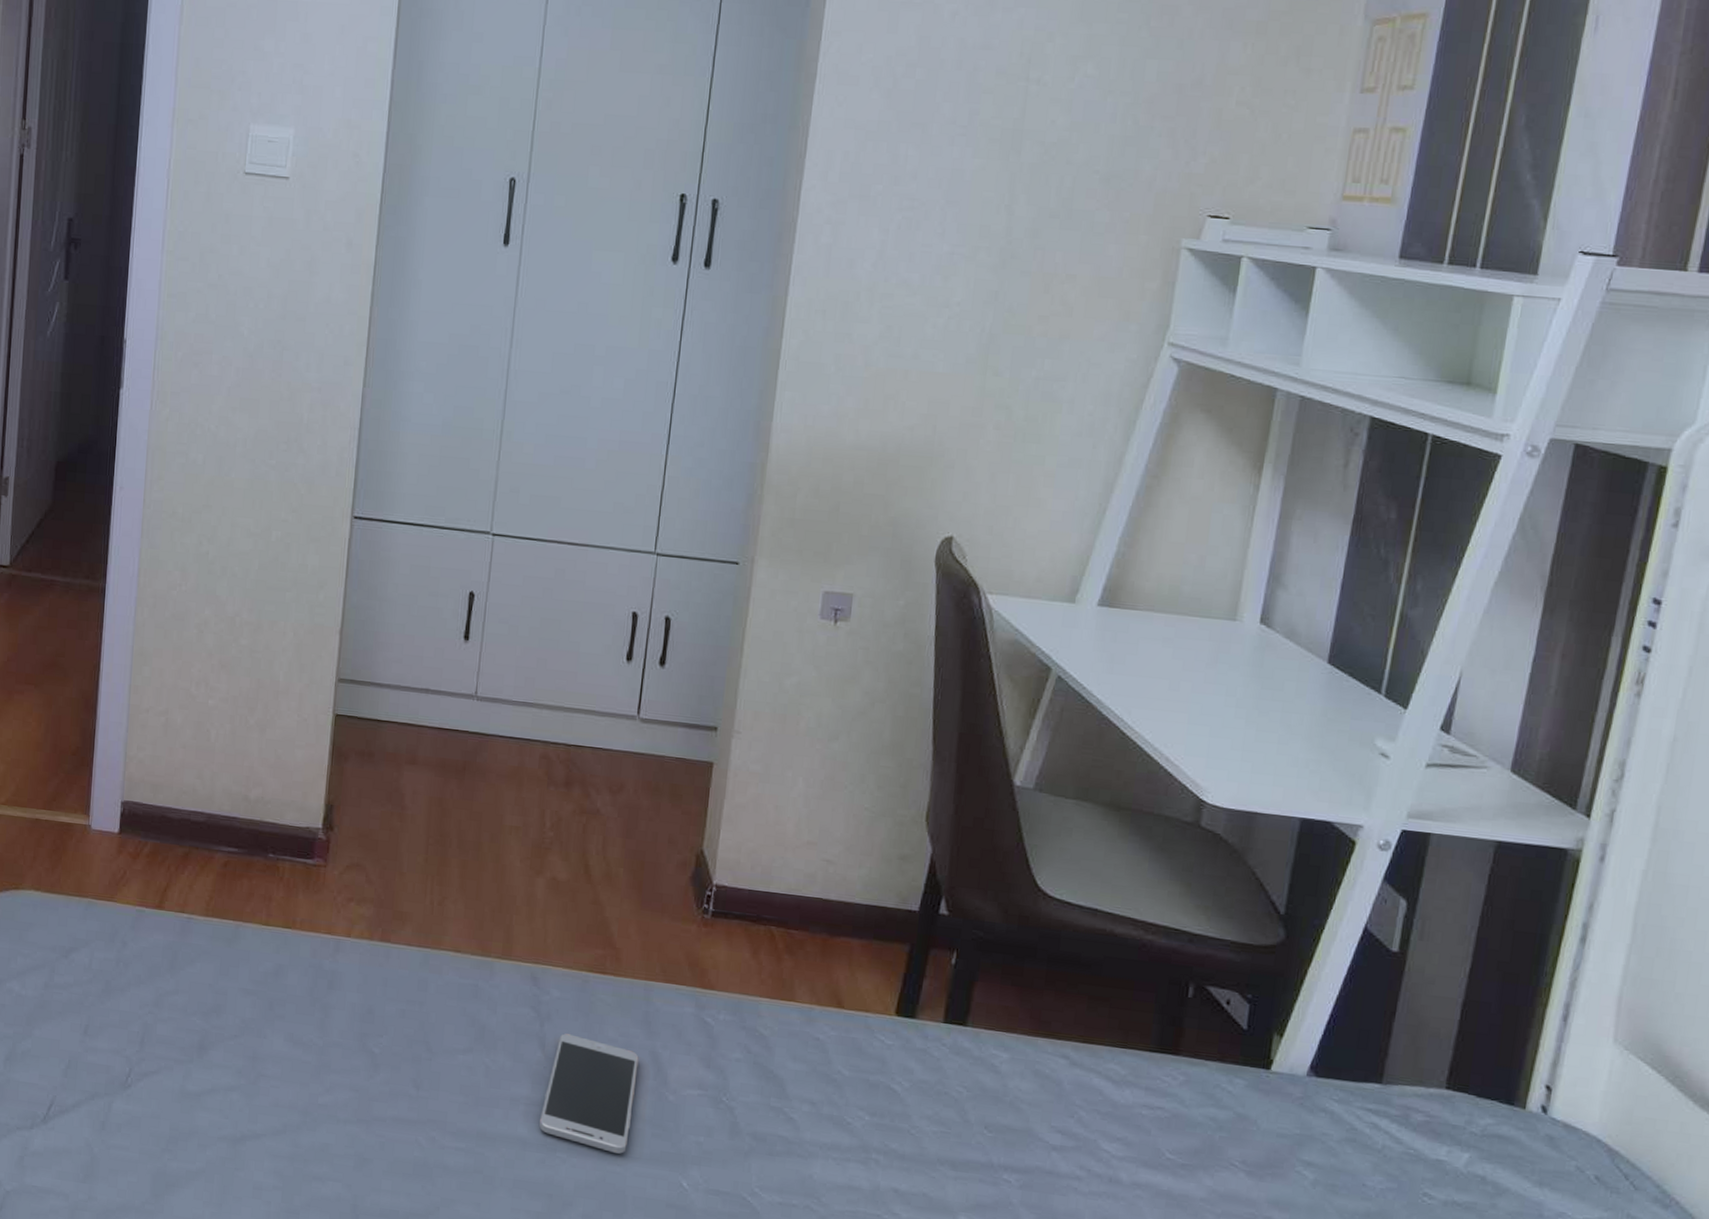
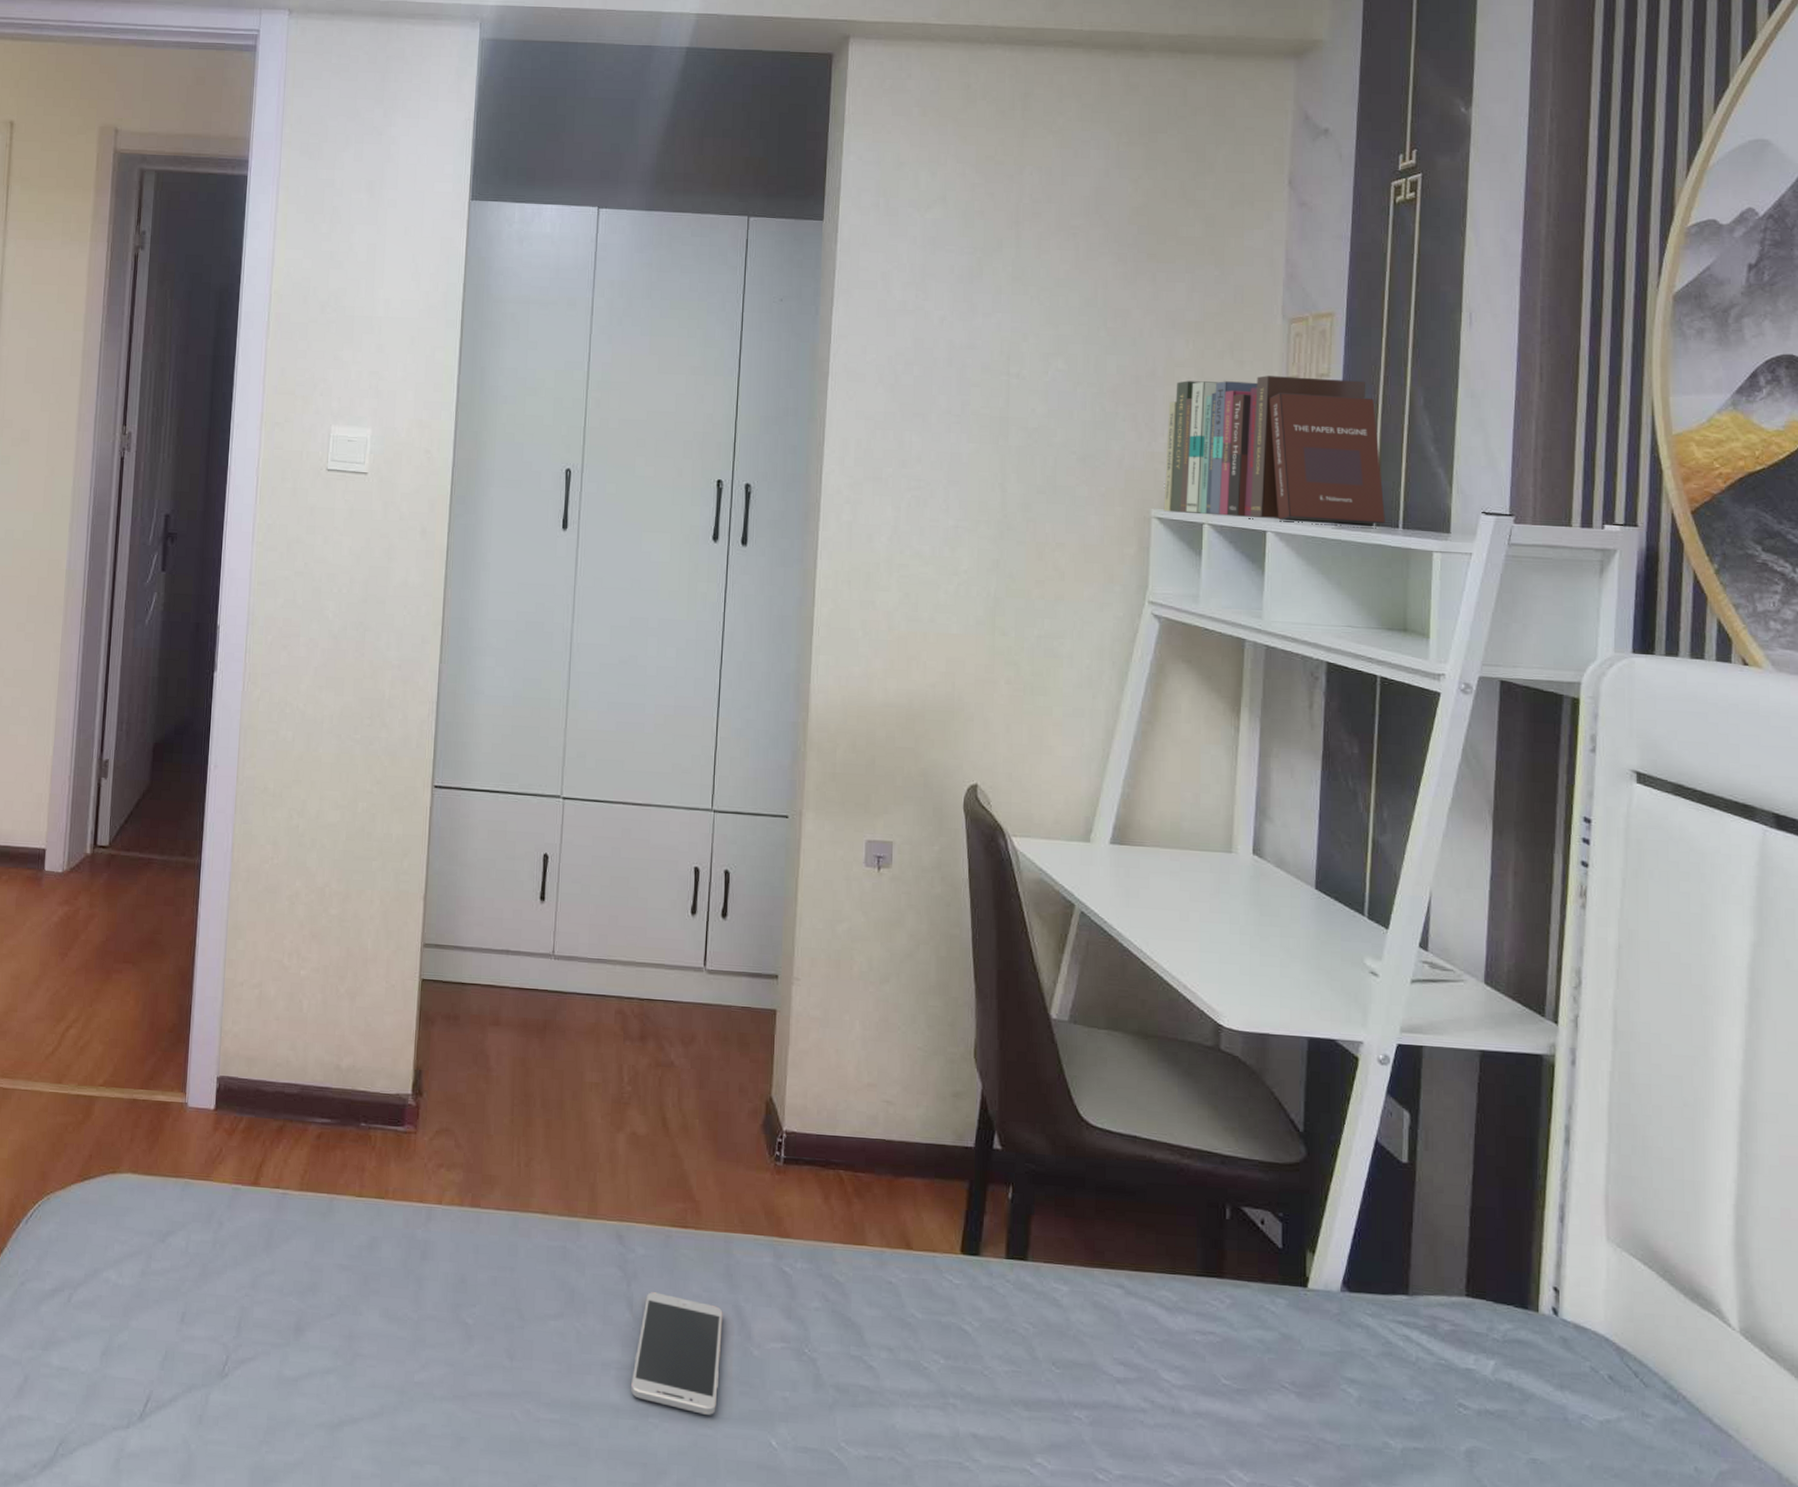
books: none [1196,86,1465,266] -> present [1163,375,1385,527]

